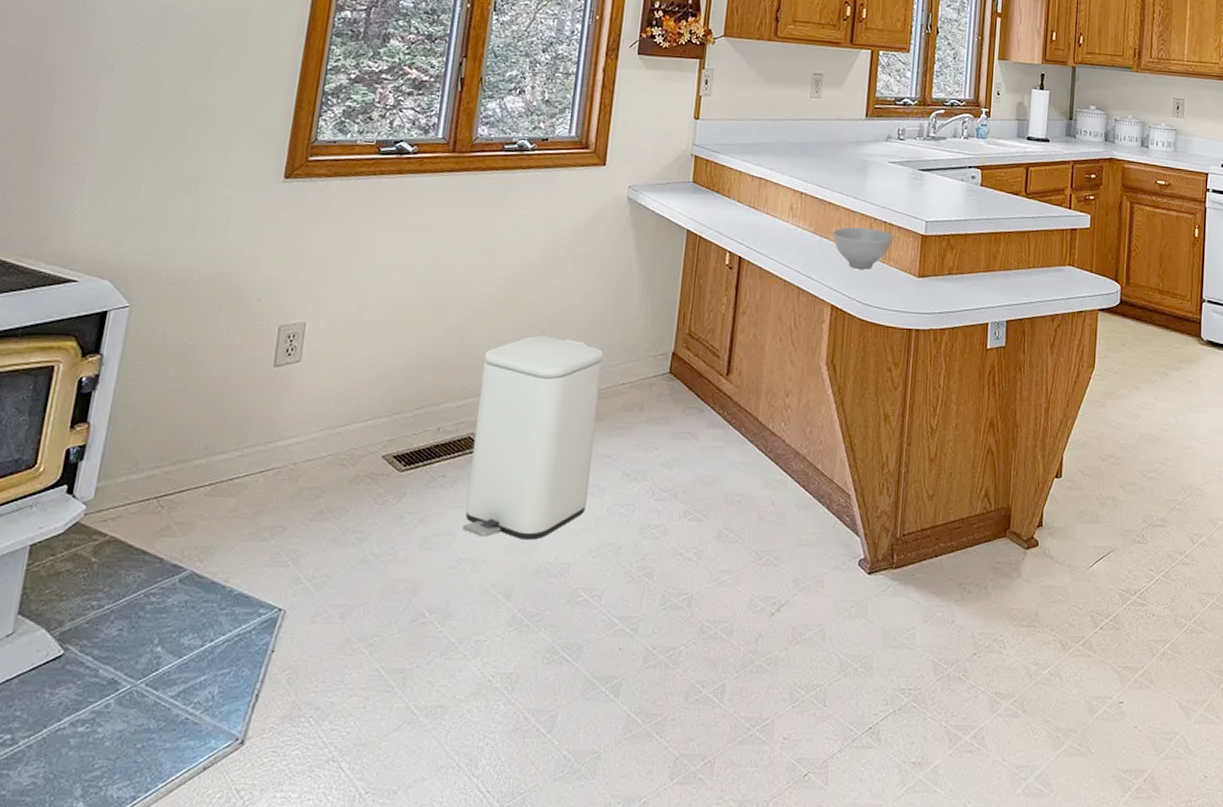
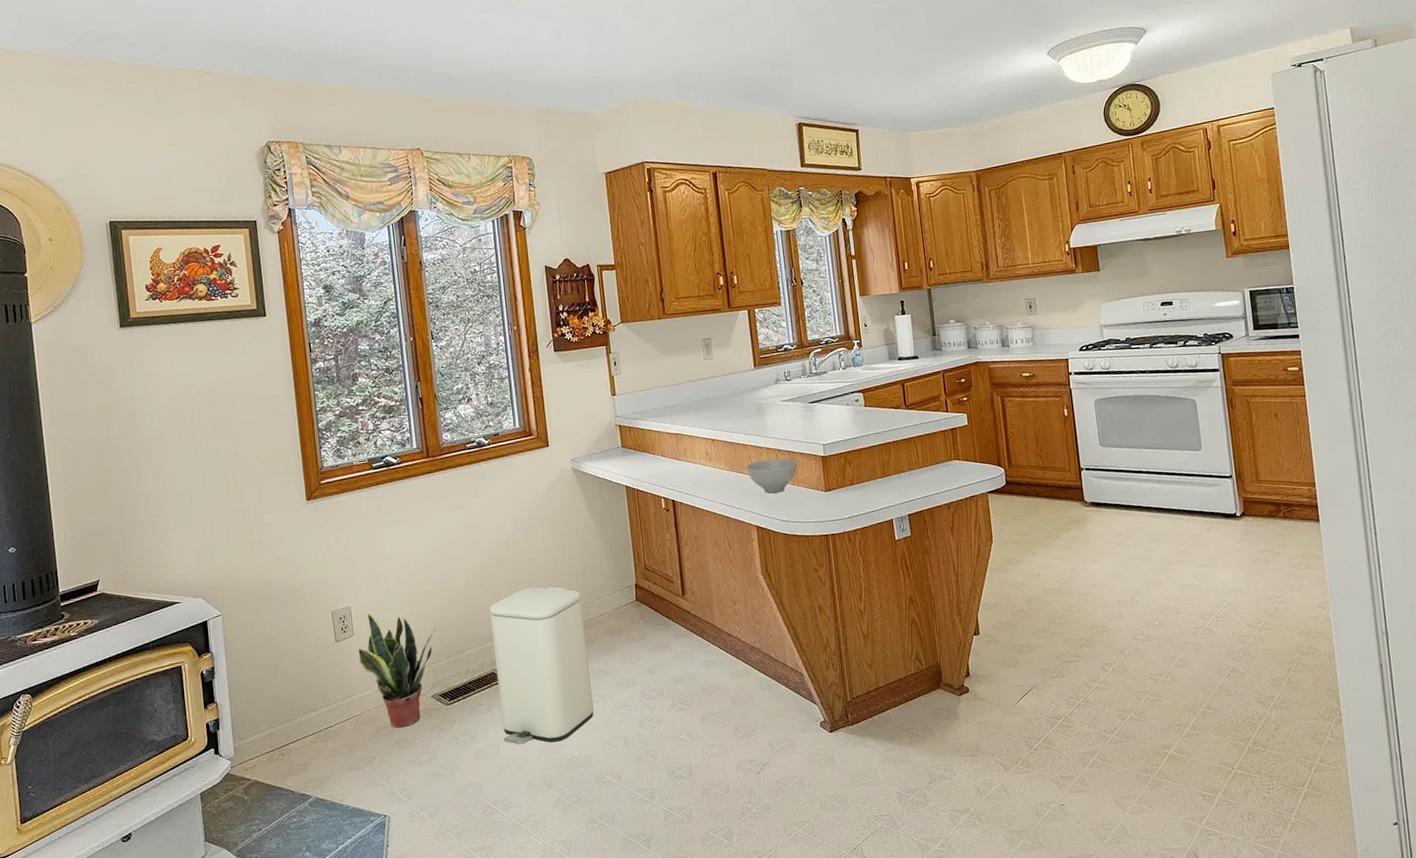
potted plant: none [298,336,412,492] -> present [358,614,437,728]

